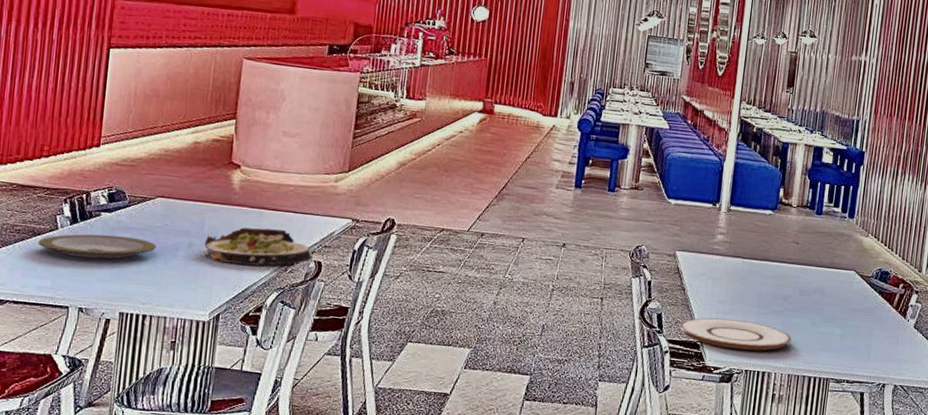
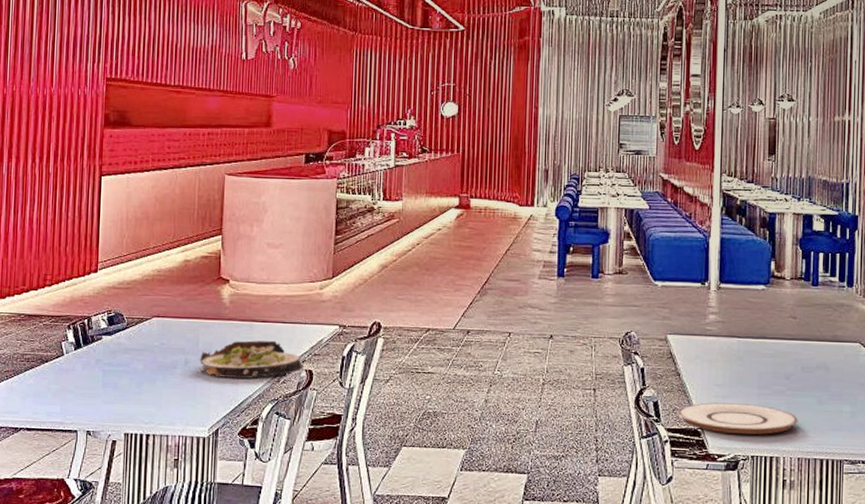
plate: present [38,234,156,260] -> none [46,357,155,382]

